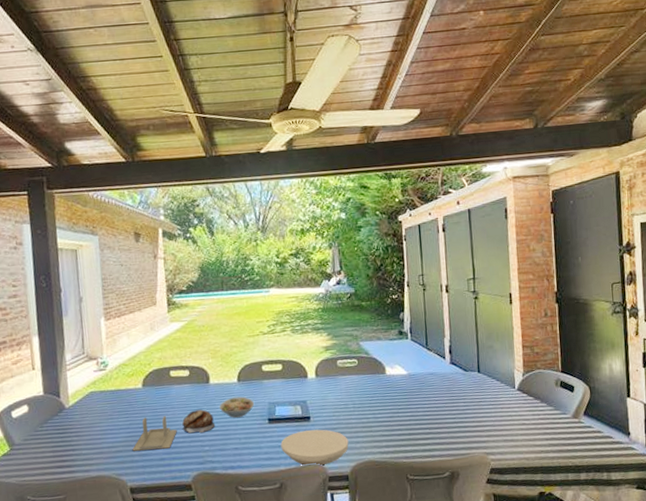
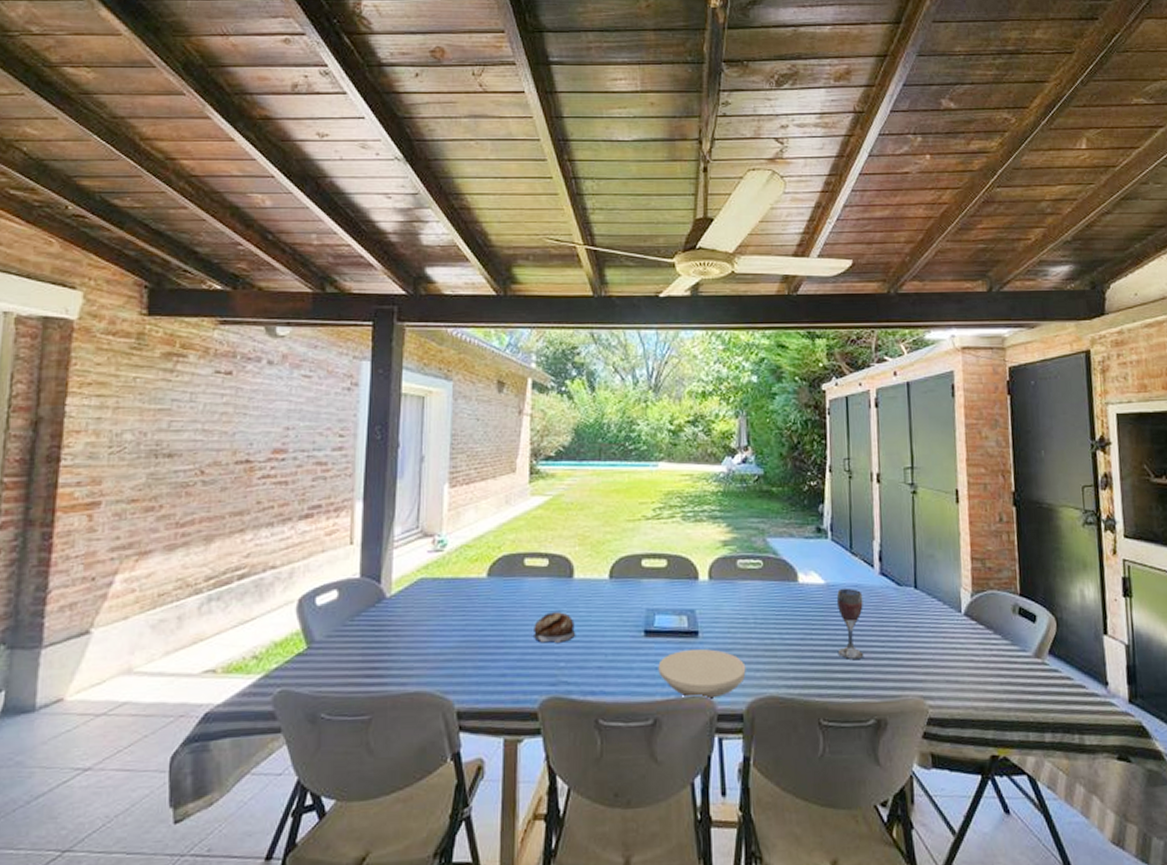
napkin holder: present [132,416,177,451] -> none [465,617,526,662]
salad: present [220,396,254,418] -> none [584,598,627,626]
cup: none [416,376,440,430] -> present [836,589,864,659]

